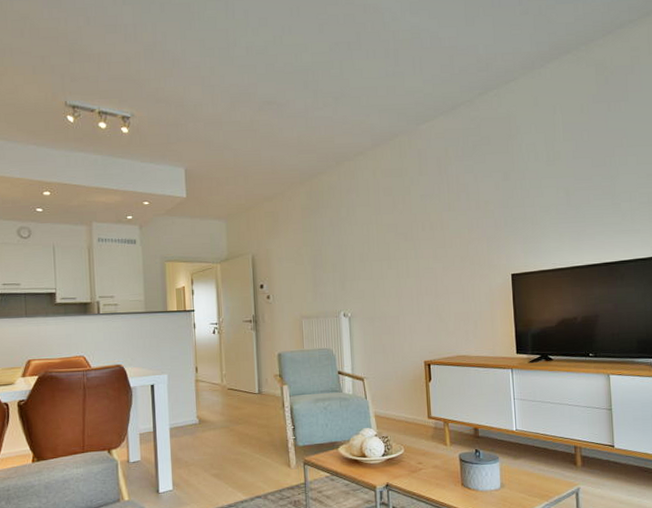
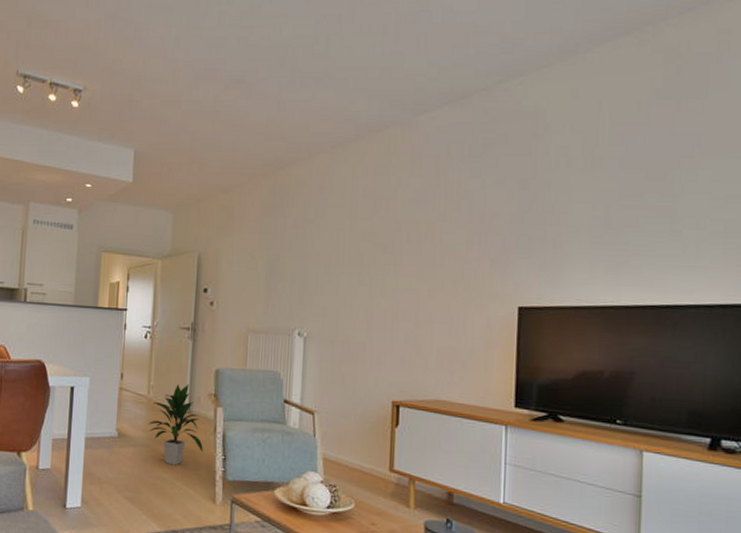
indoor plant: none [224,369,275,441] -> present [147,384,203,466]

